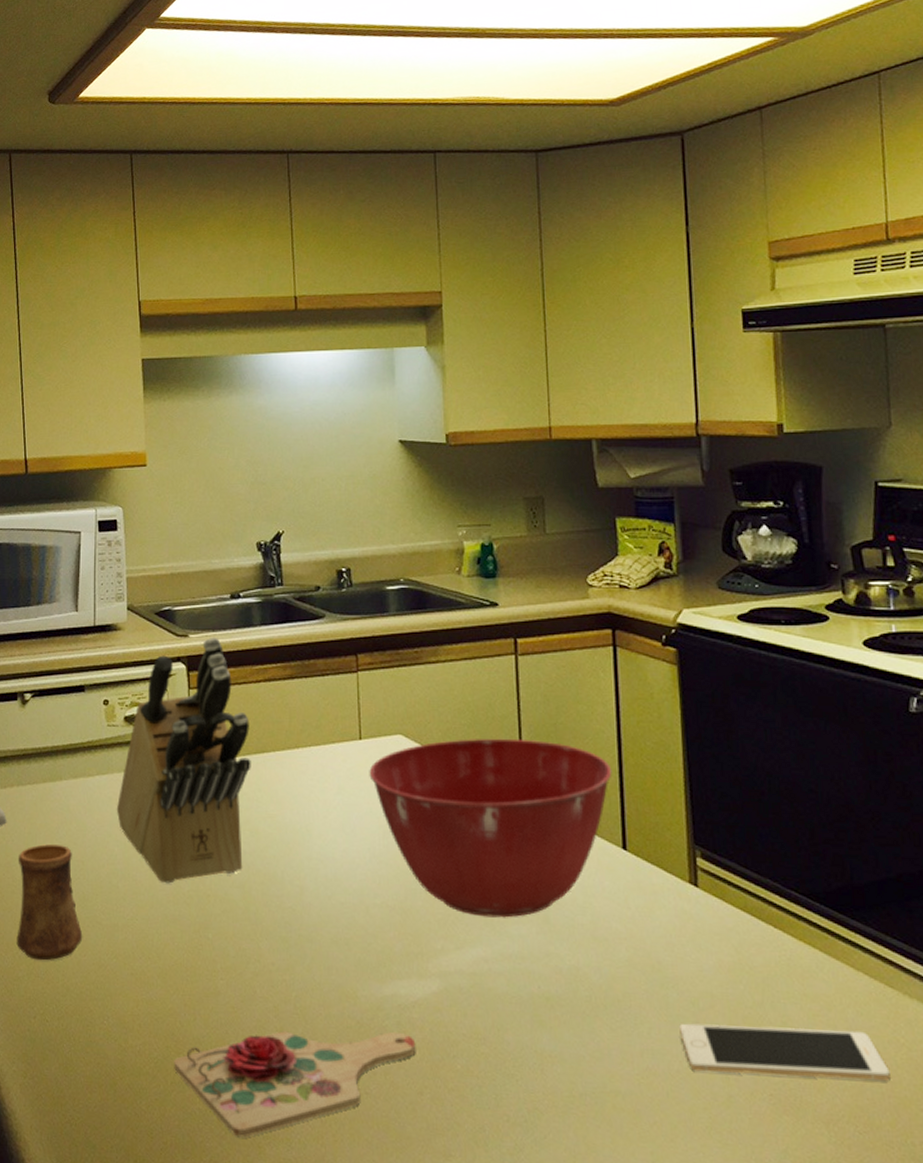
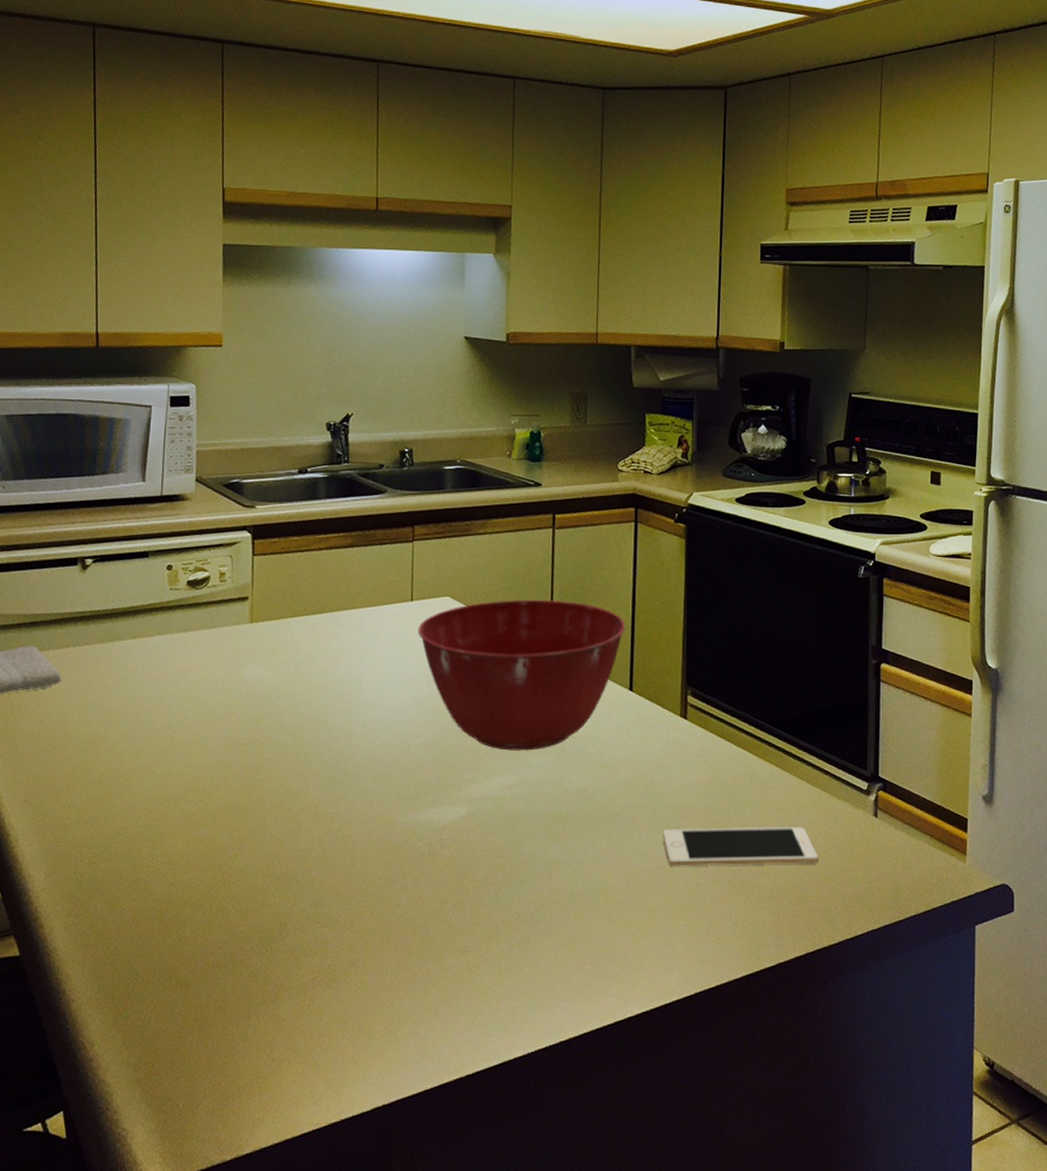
cup: present [16,844,83,961] -> none [66,701,135,809]
knife block: present [116,637,251,884] -> none [174,508,310,733]
cutting board: present [174,1031,416,1138] -> none [219,851,444,953]

